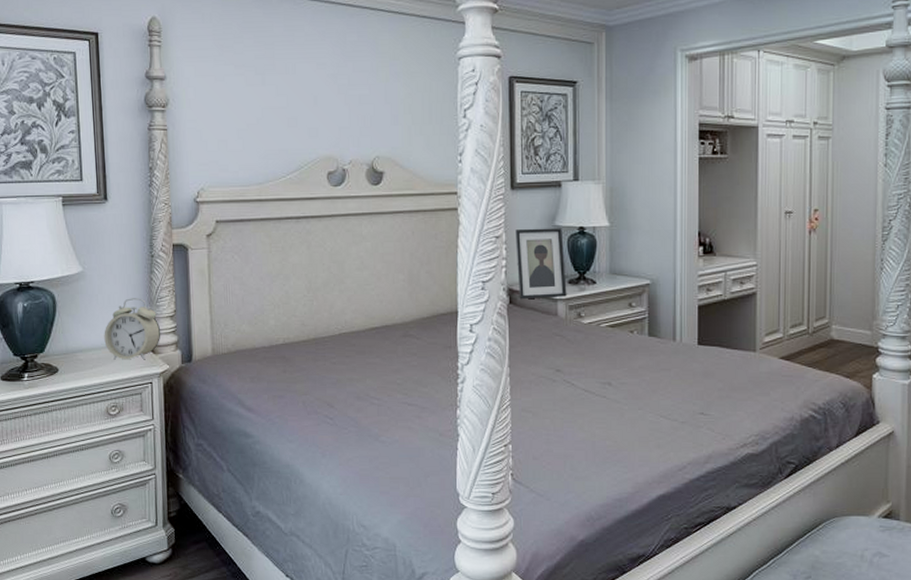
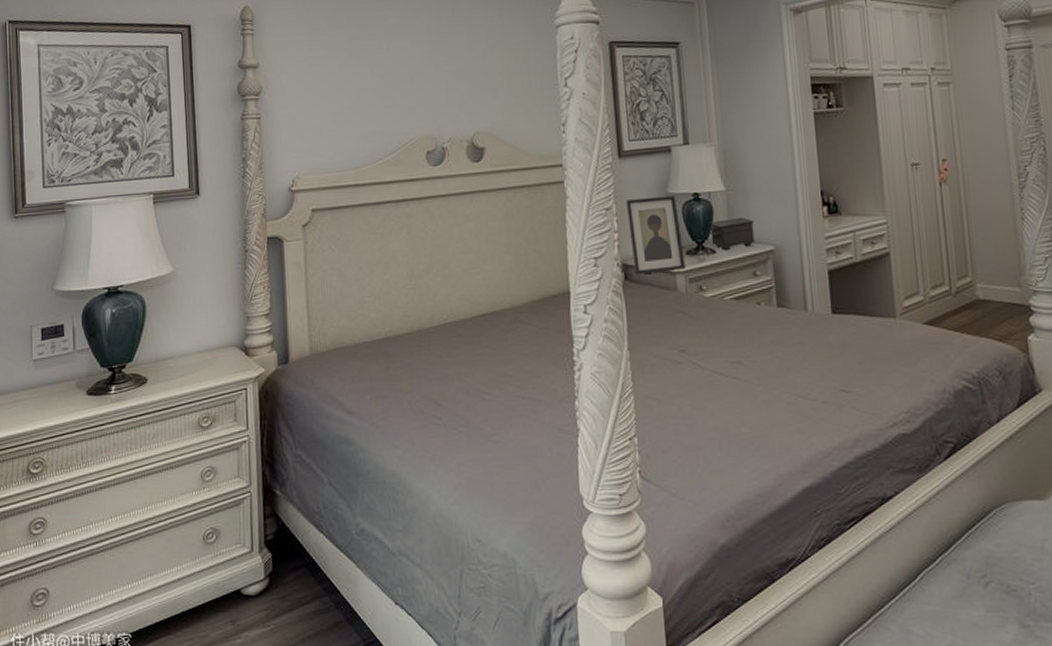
alarm clock: present [104,298,161,360] -> none [195,297,256,366]
jewelry box: none [591,252,634,281] -> present [708,217,755,250]

